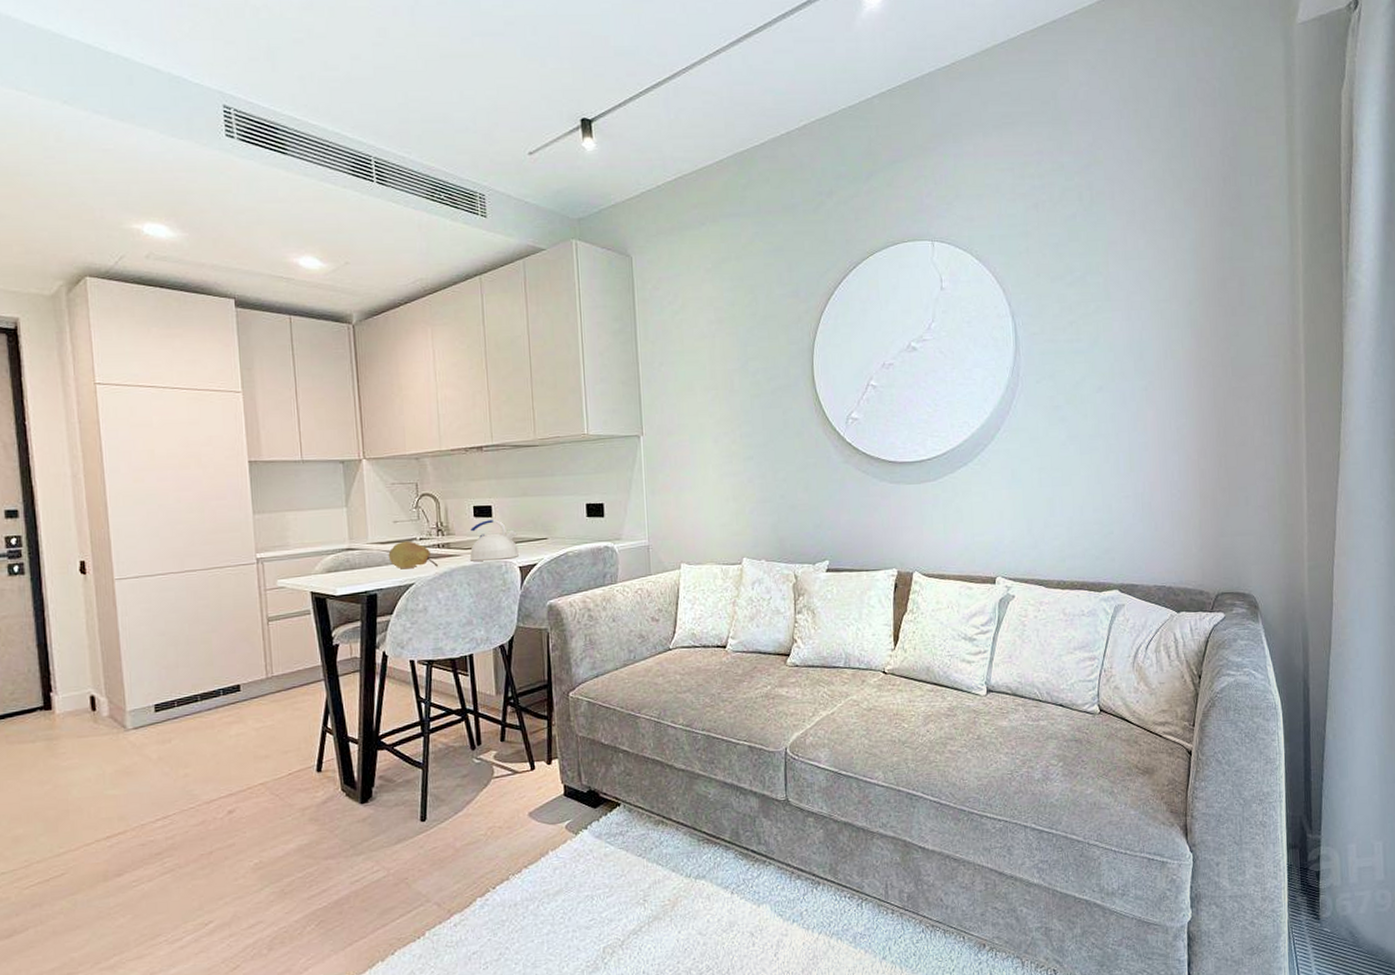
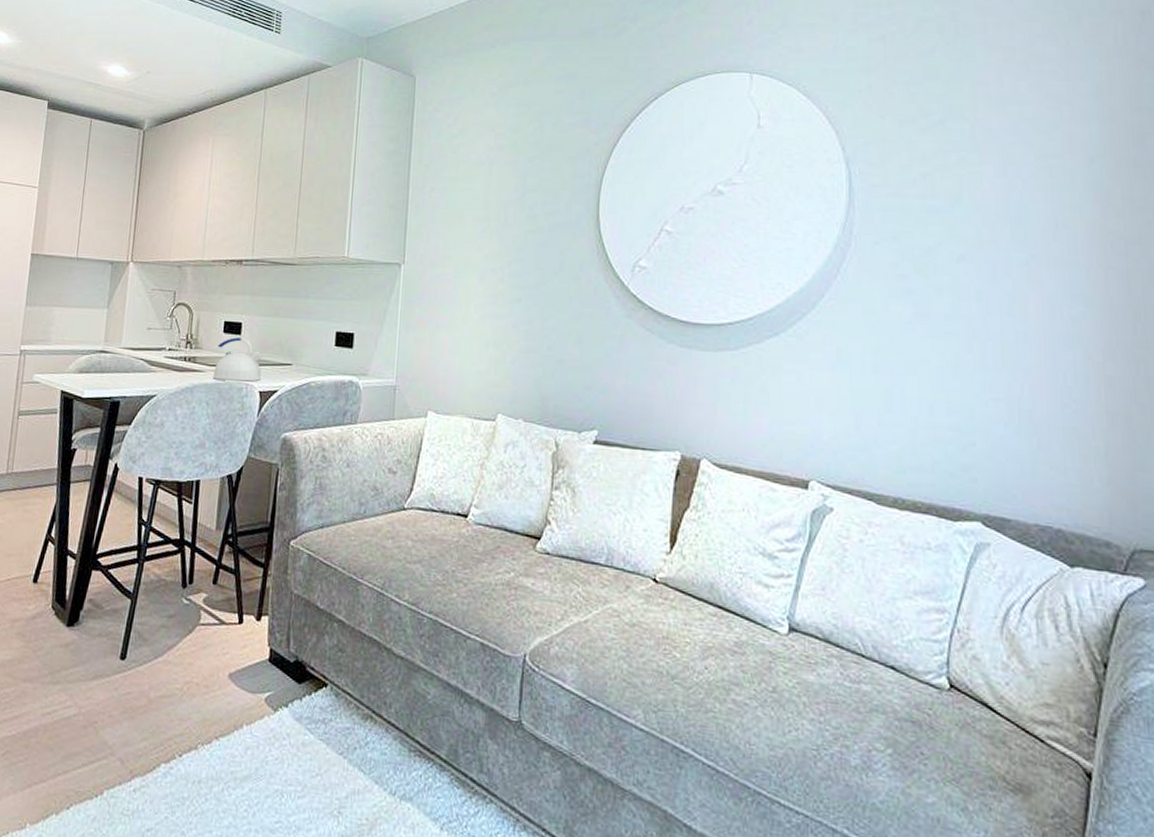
fruit: present [388,541,438,569] -> none [136,349,181,381]

